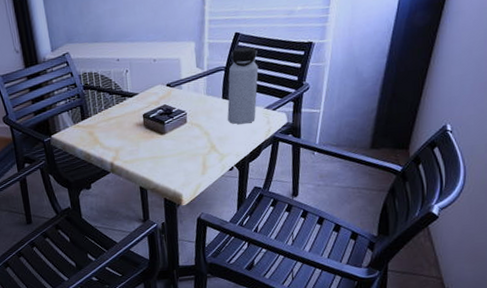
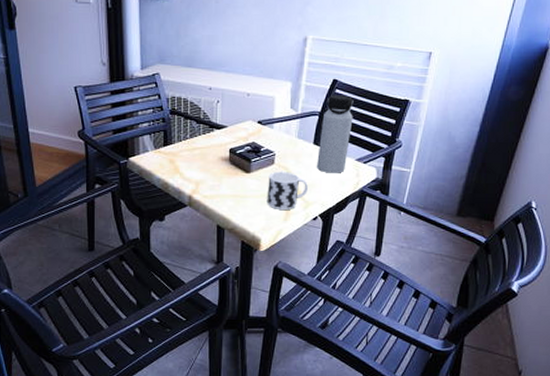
cup: none [182,128,221,165] -> present [267,171,308,210]

